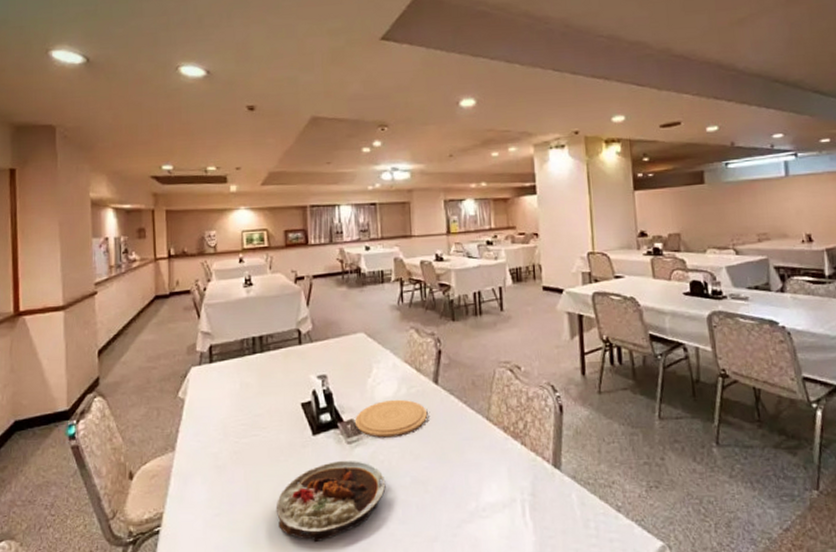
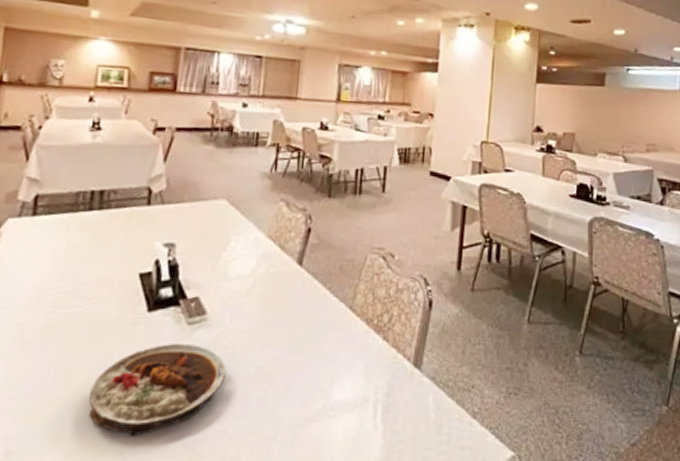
plate: present [355,399,428,438] -> none [201,278,286,321]

